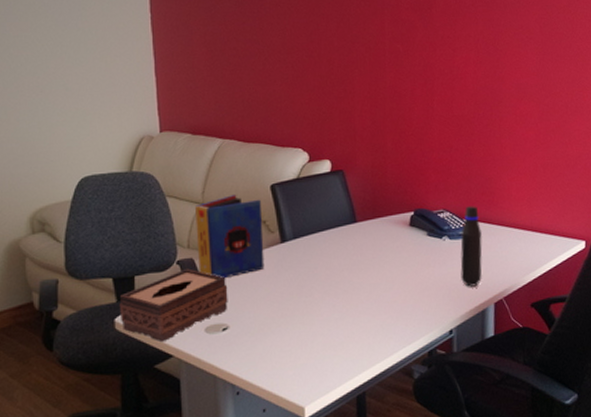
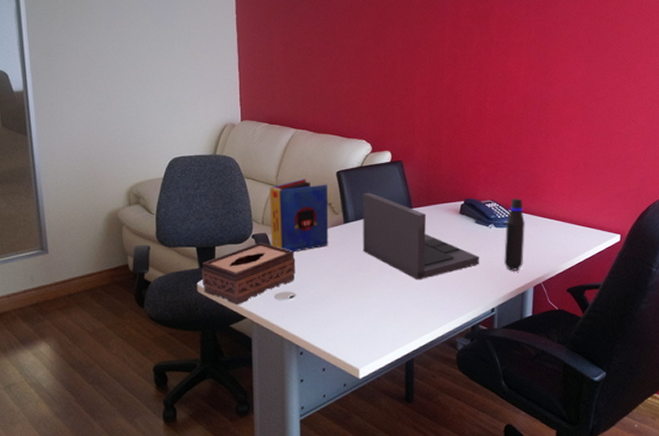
laptop: none [301,206,433,303] -> present [363,192,479,281]

